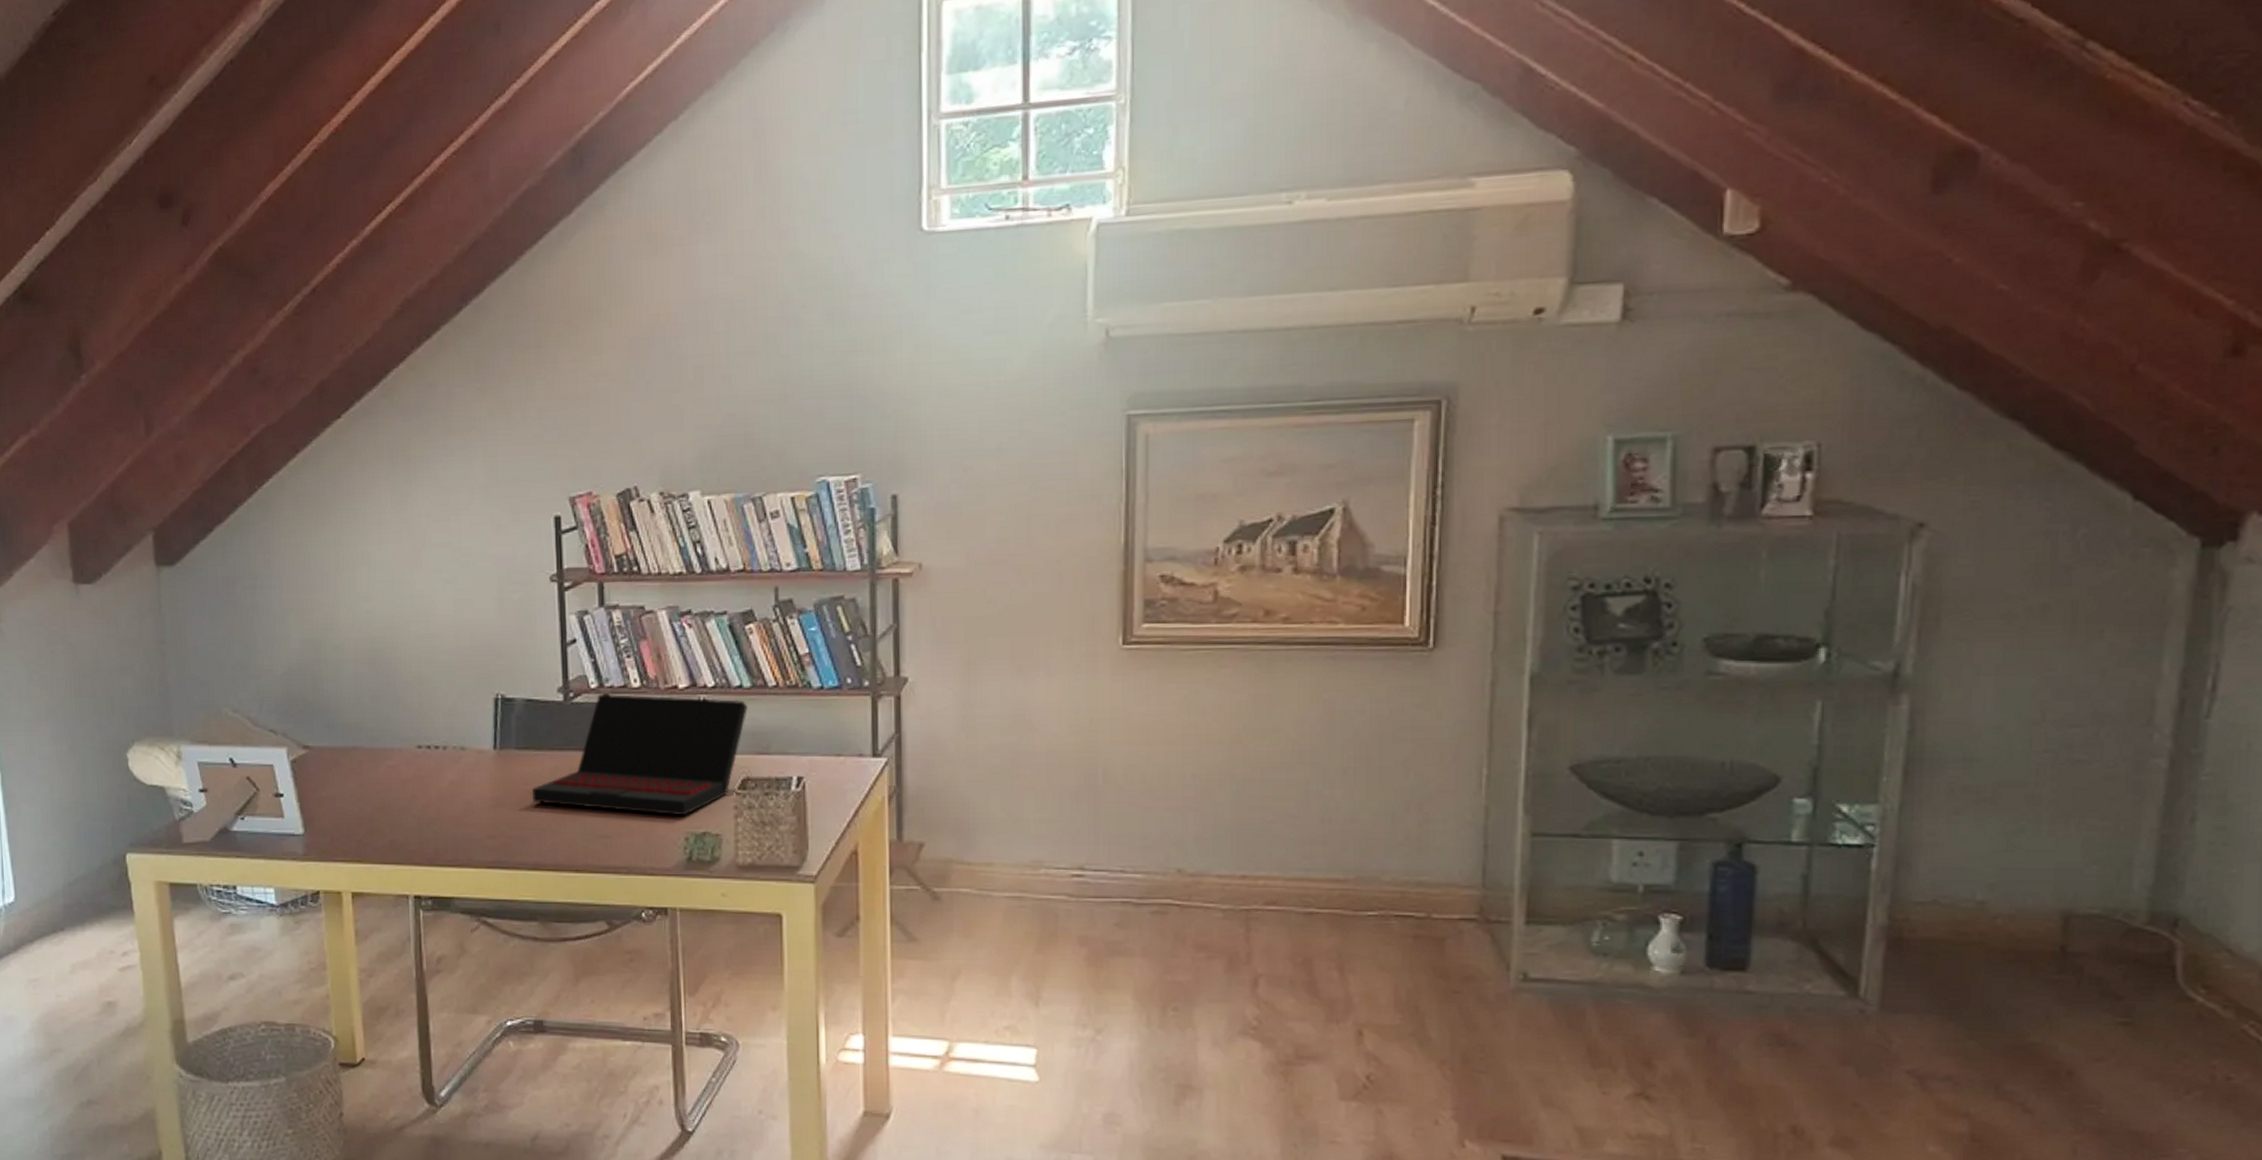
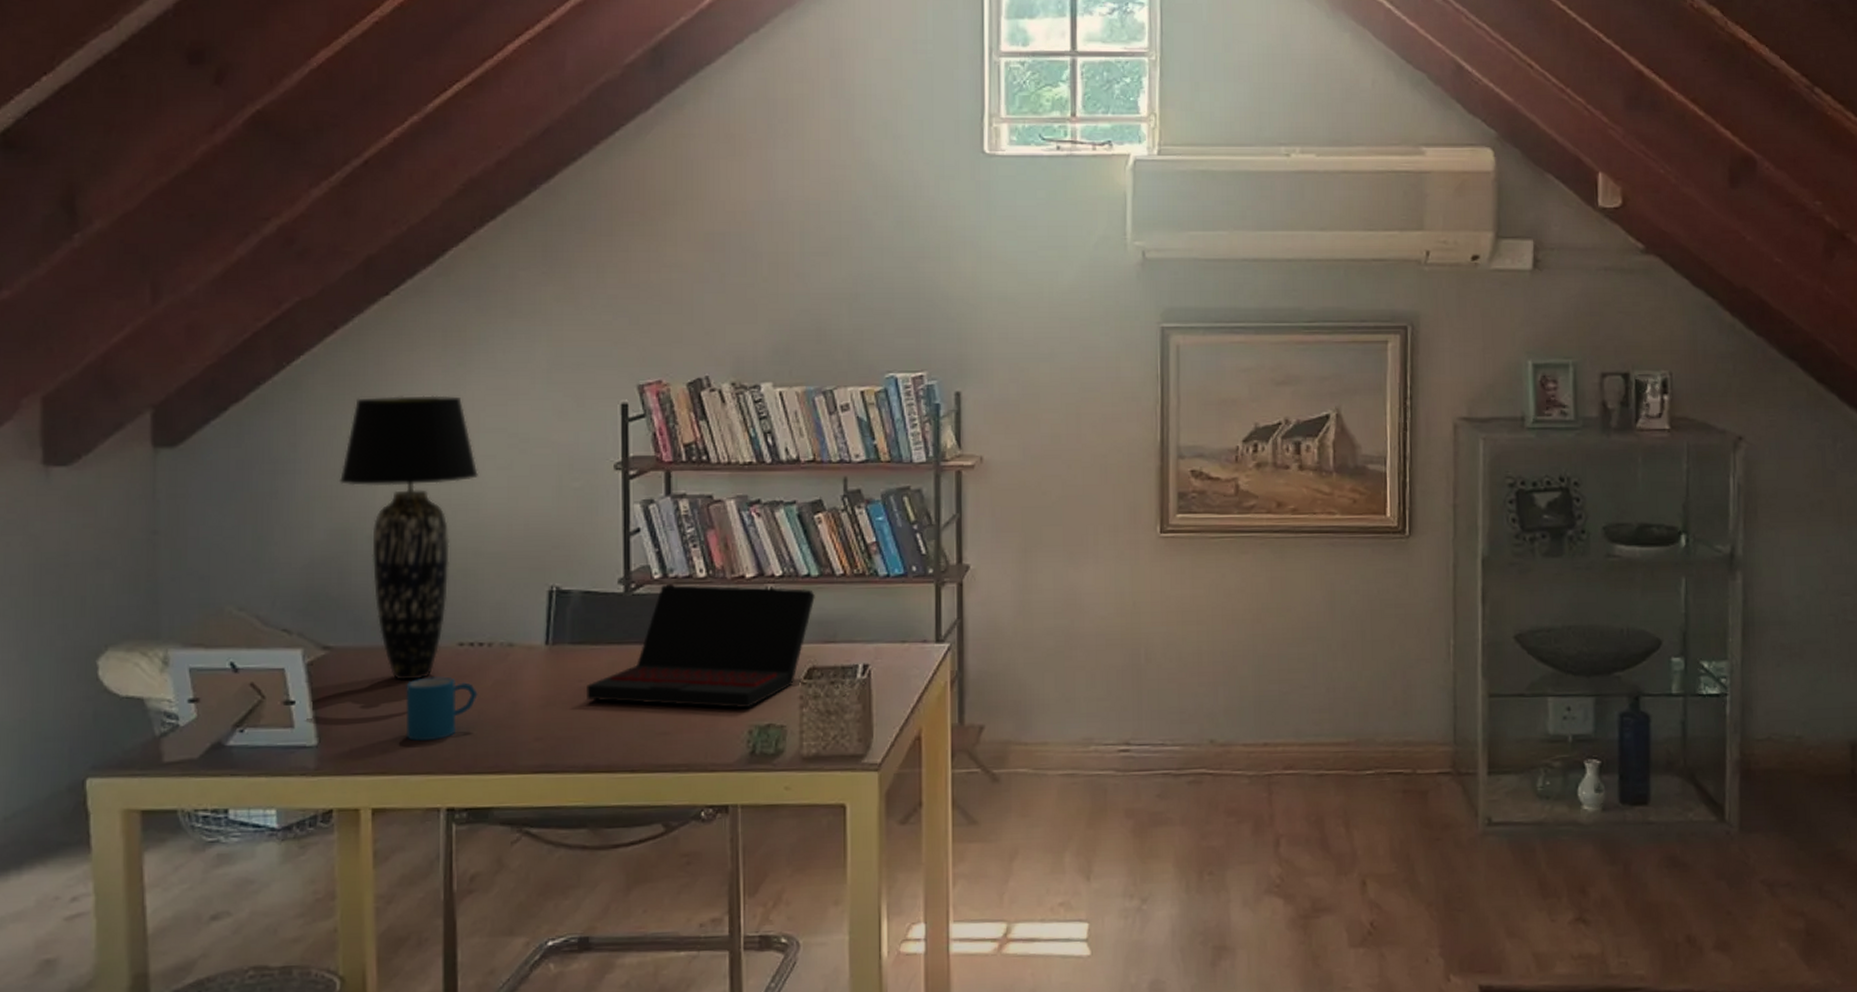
table lamp: none [308,513,428,779] -> present [340,395,480,681]
mug: none [374,776,436,833] -> present [406,676,478,741]

